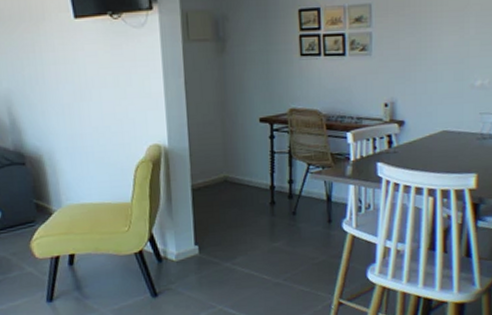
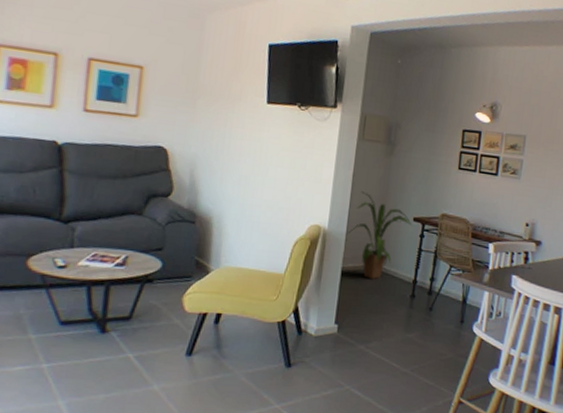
house plant: none [189,99,259,193] -> present [346,191,412,280]

